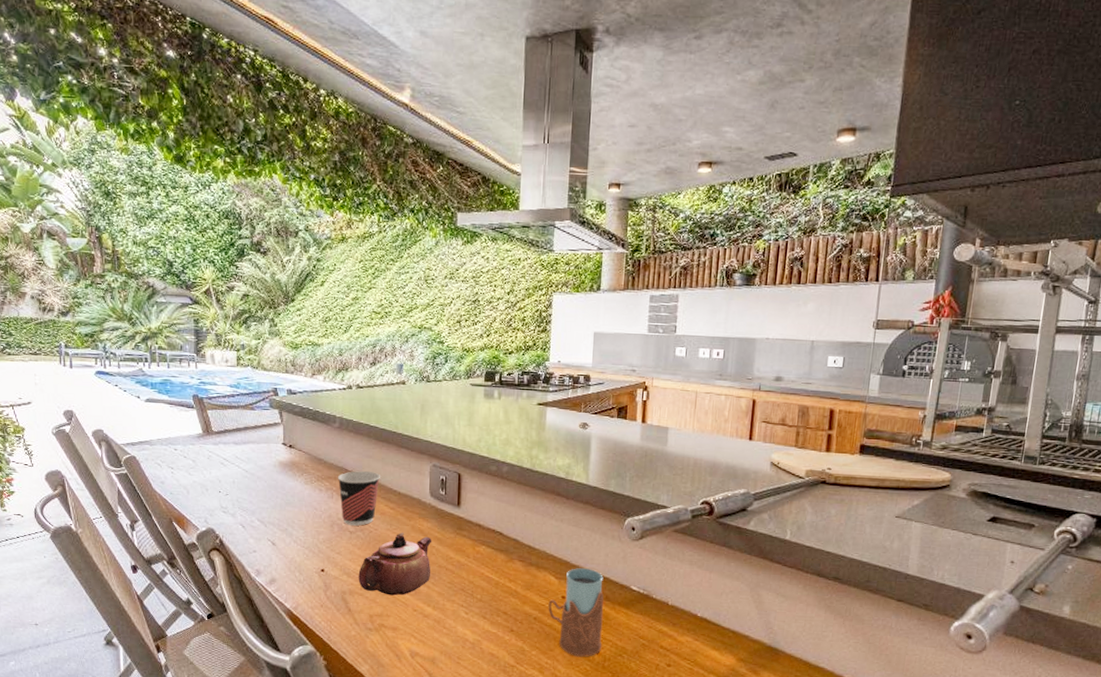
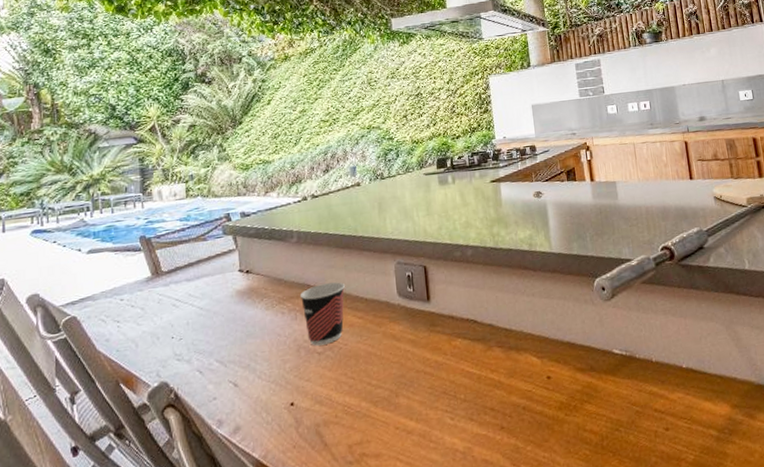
teapot: present [358,533,432,596] -> none [331,341,409,418]
drinking glass: present [548,568,604,657] -> none [534,340,597,442]

